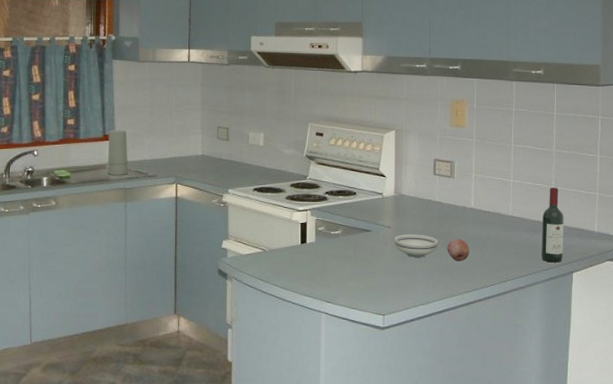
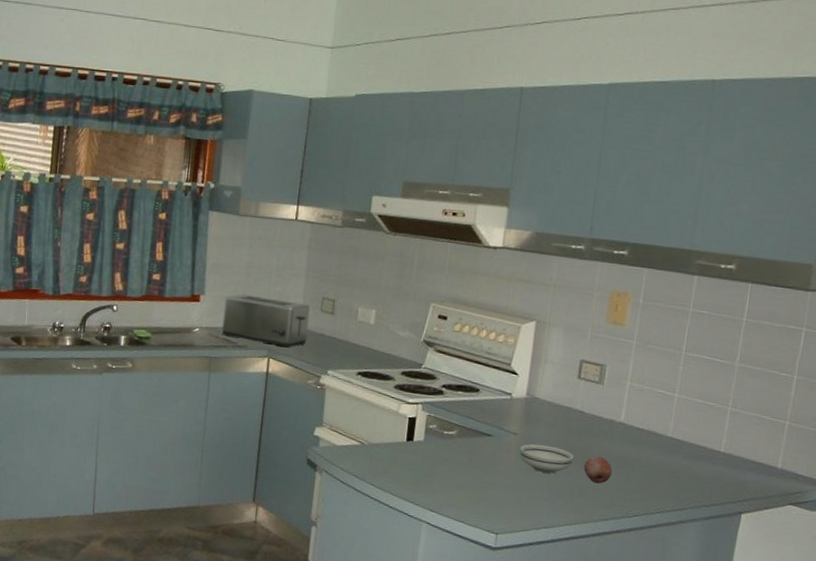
canister: present [107,129,128,175] -> none [192,290,218,342]
toaster: none [133,130,208,173] -> present [221,294,311,348]
wine bottle: present [541,187,564,263] -> none [703,408,740,500]

